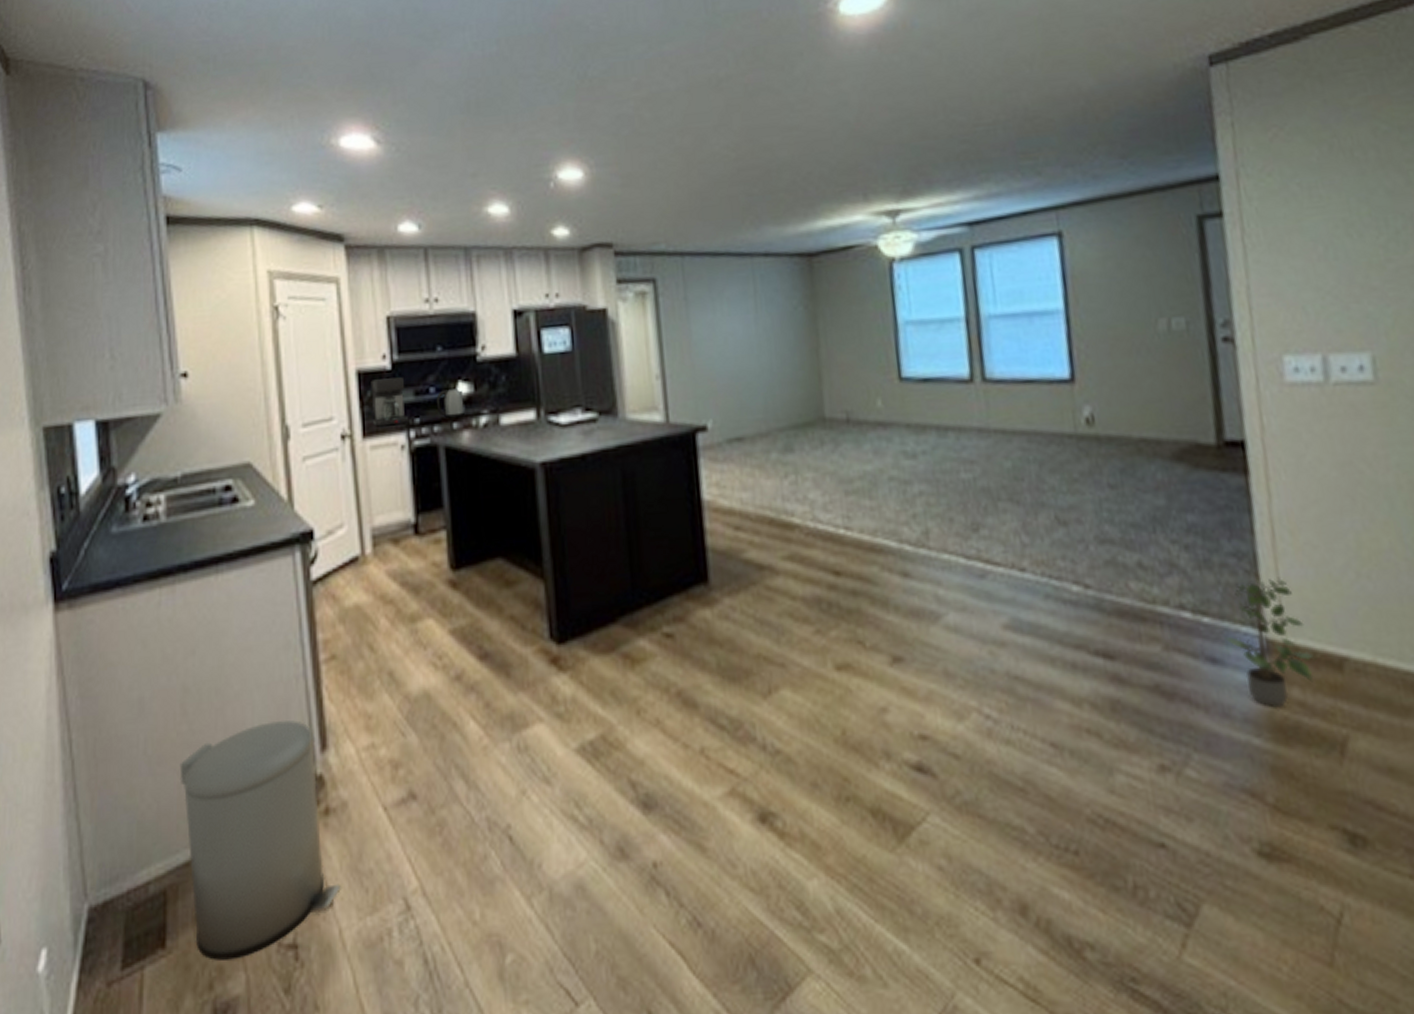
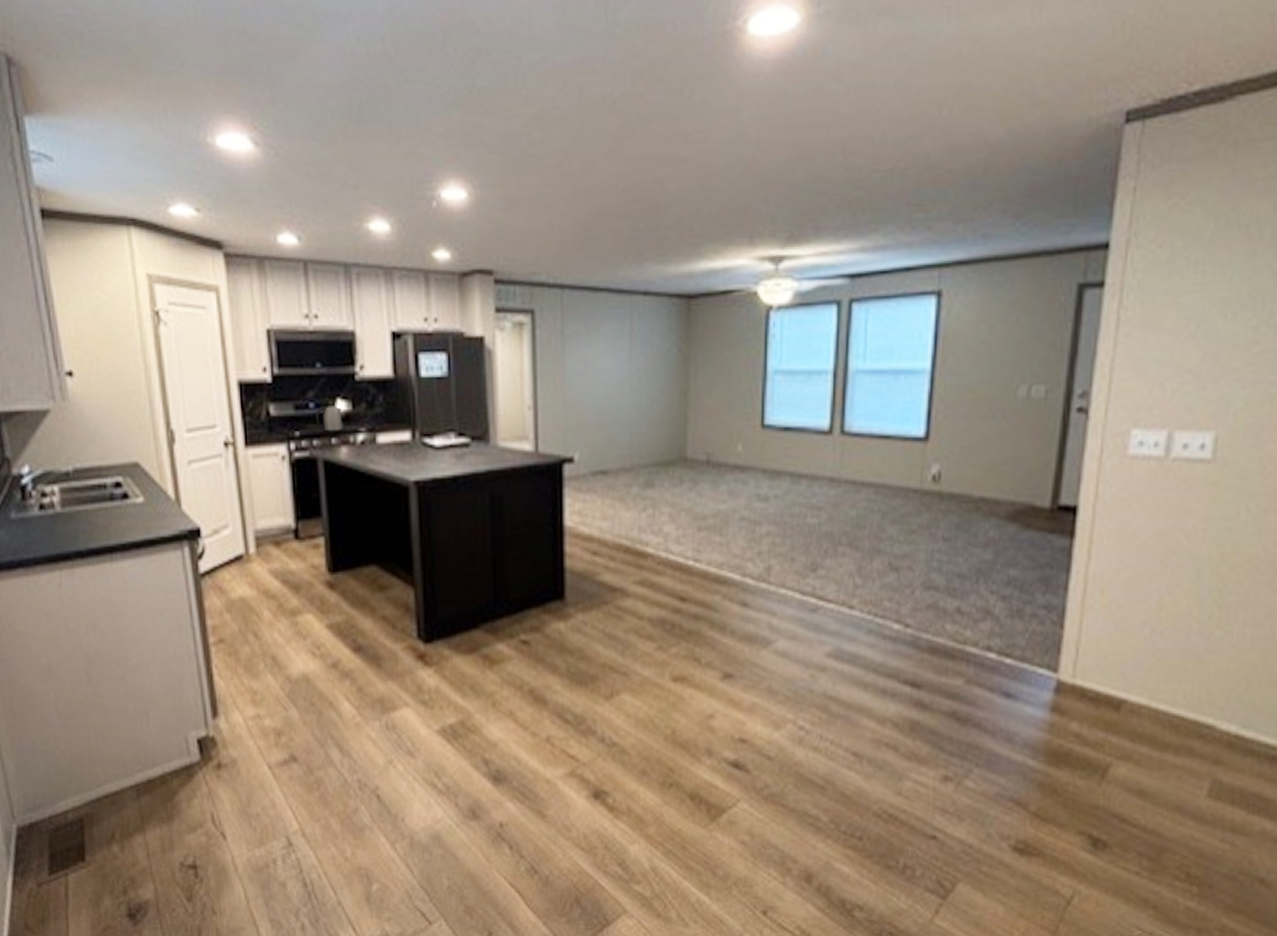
pedal bin: present [179,720,341,960] -> none [87,691,233,873]
coffee maker: present [370,377,409,427] -> none [252,391,290,437]
potted plant: present [1225,578,1315,708] -> none [1022,629,1098,737]

